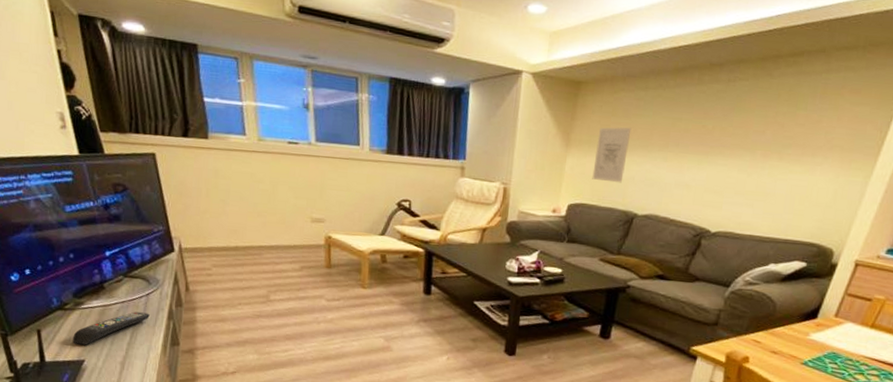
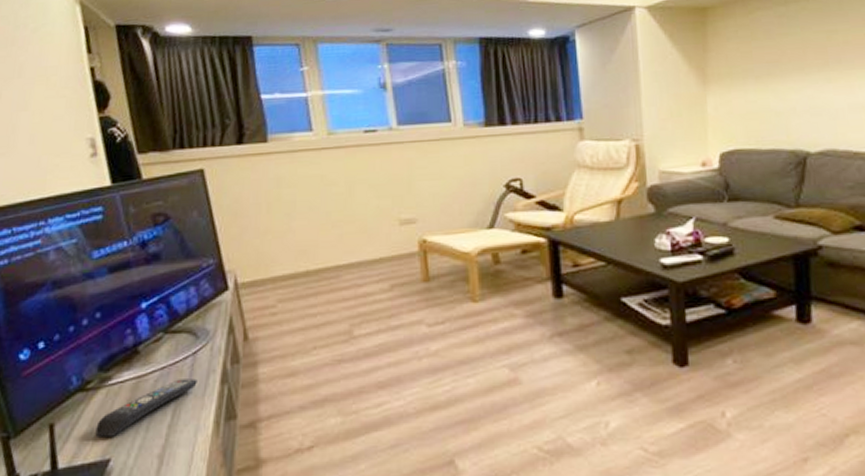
wall art: present [592,127,632,183] -> none [740,49,782,118]

